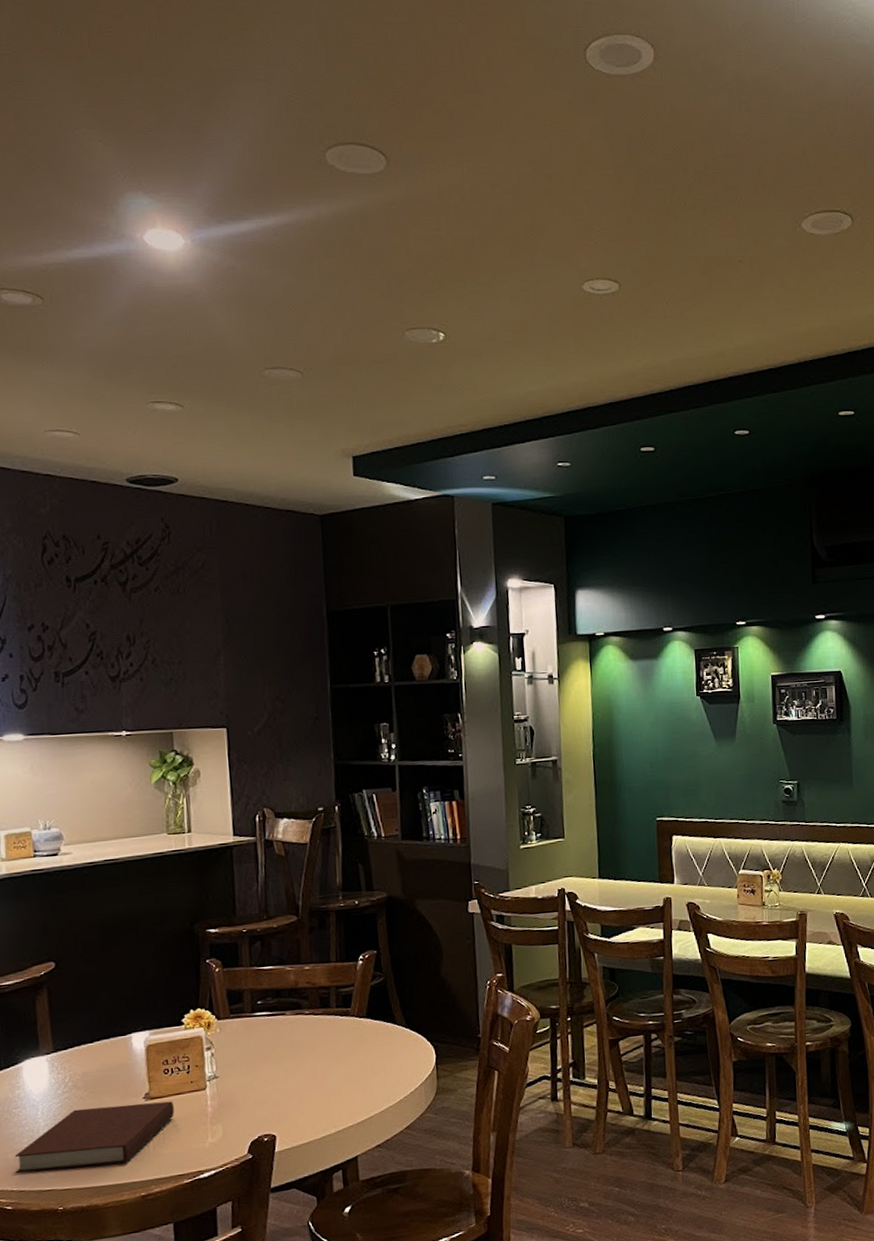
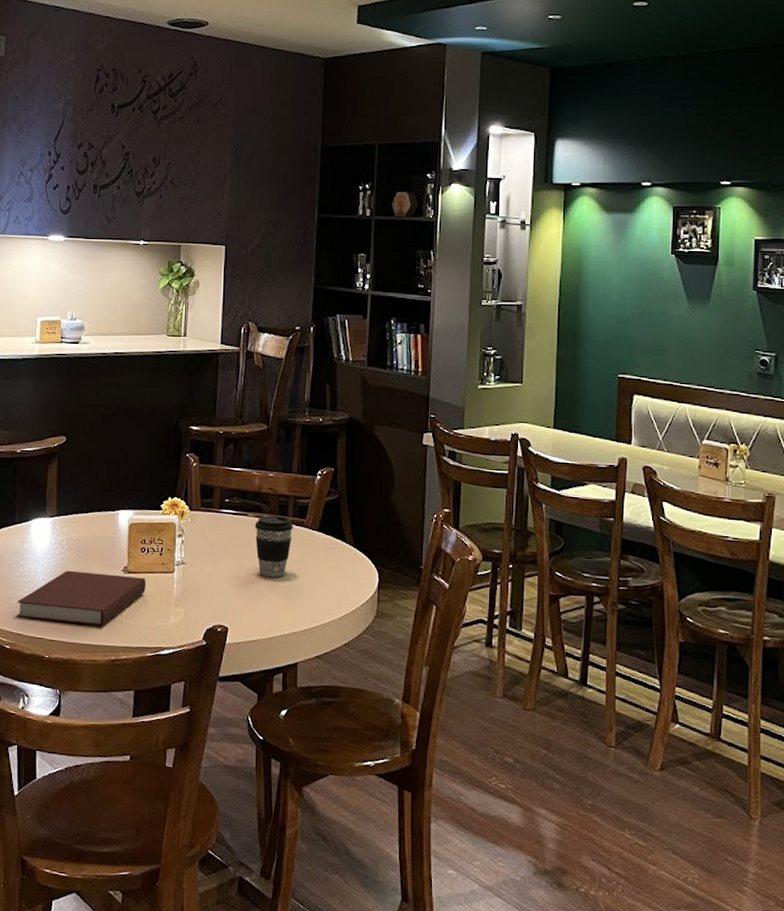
coffee cup: none [294,1009,338,1075] -> present [255,515,294,577]

